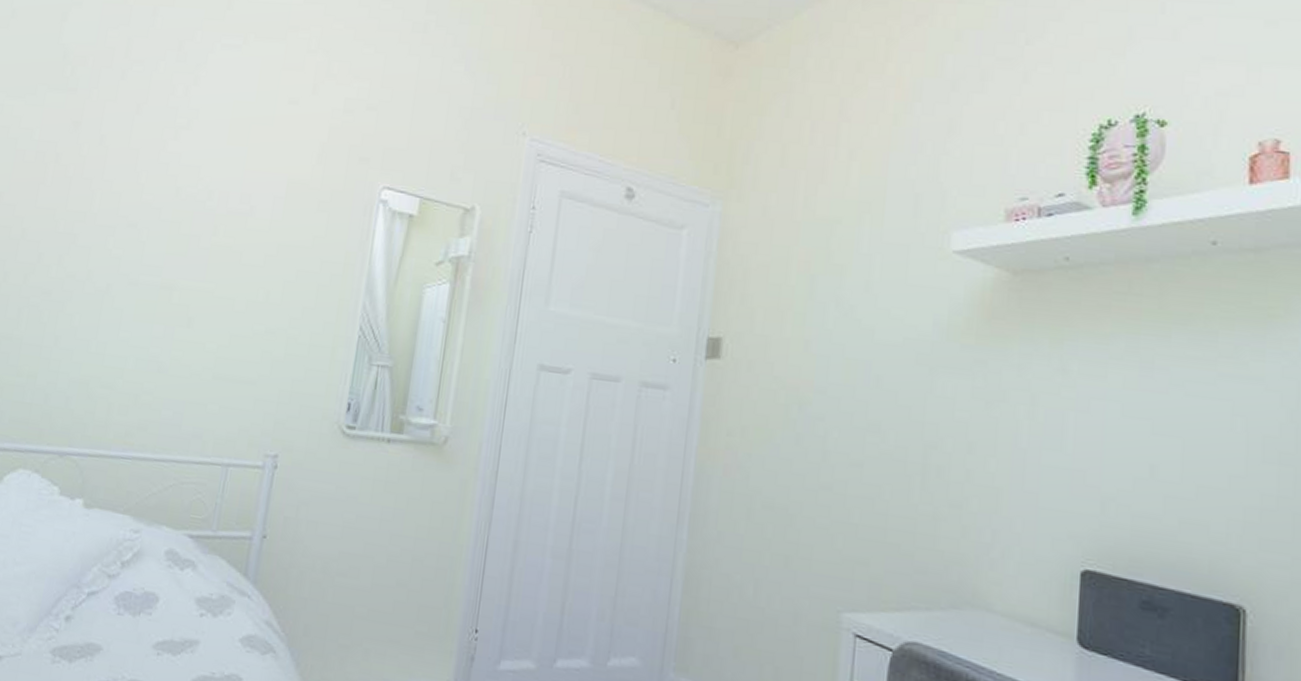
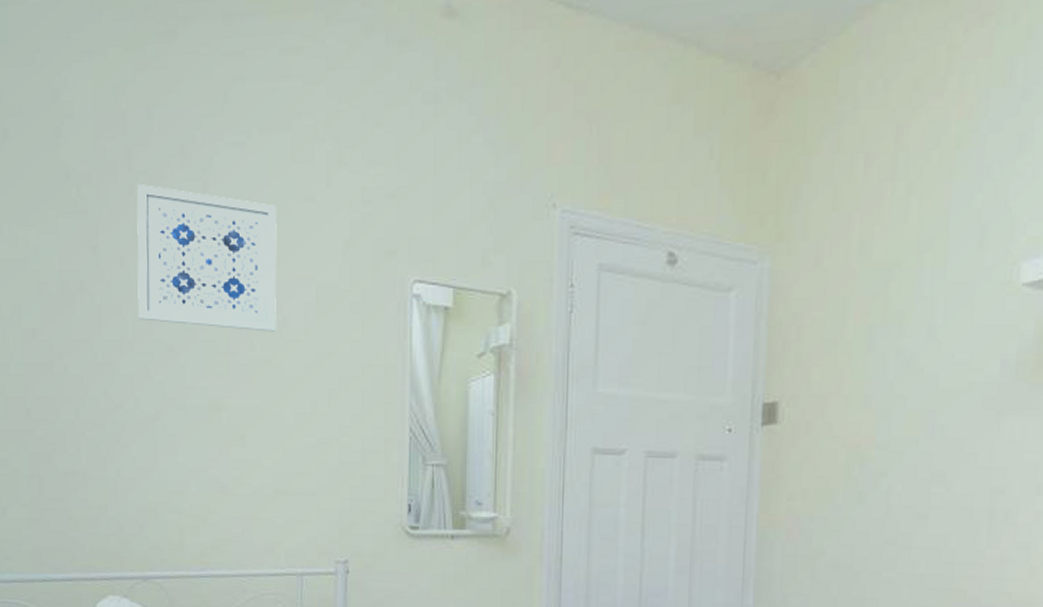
wall art: none [107,71,261,220] -> present [136,184,277,332]

